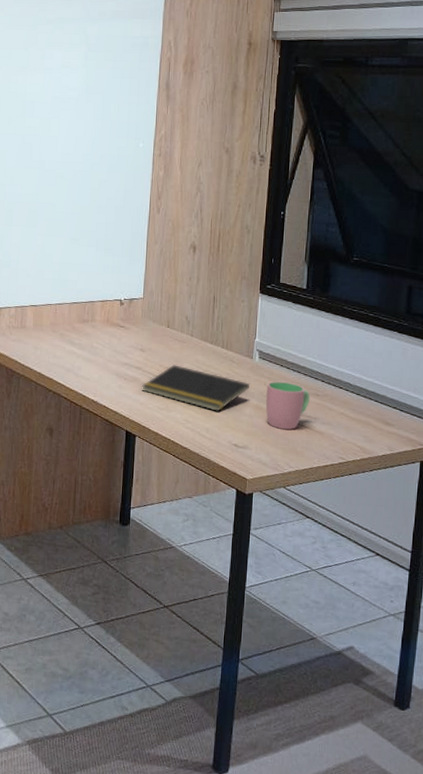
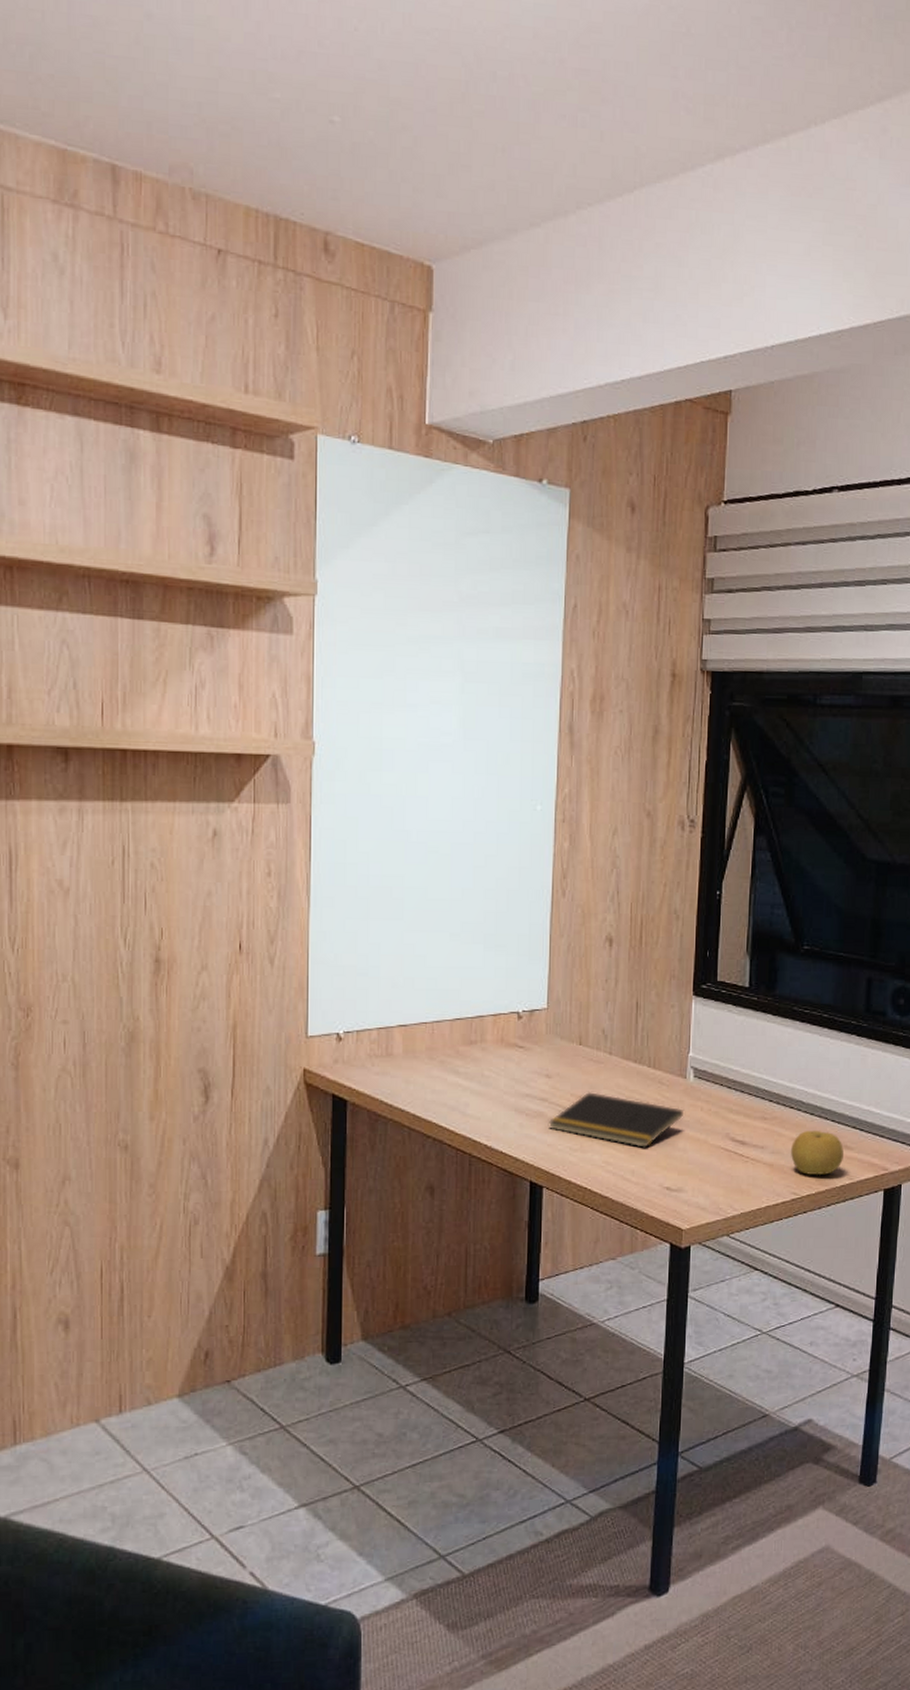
cup: present [265,381,310,430] -> none [703,1104,756,1163]
fruit: none [339,407,385,445] -> present [791,1130,844,1175]

